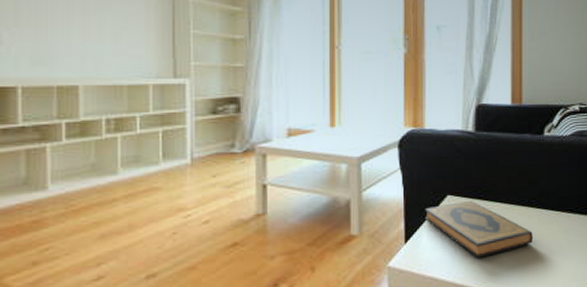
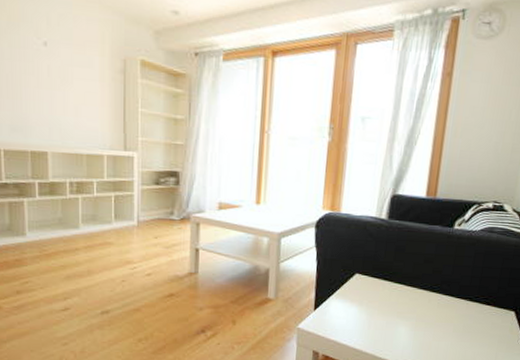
hardback book: present [425,201,533,258] -> none [334,280,431,330]

